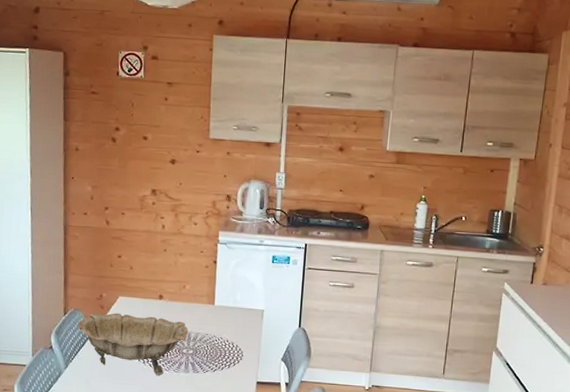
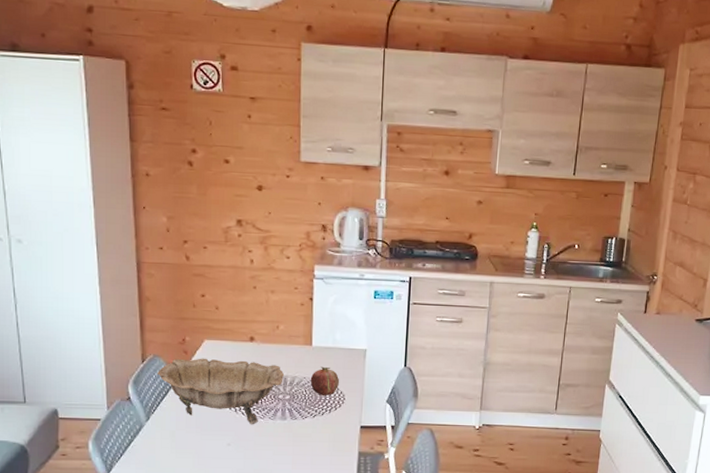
fruit: none [212,324,239,352] -> present [310,366,340,396]

